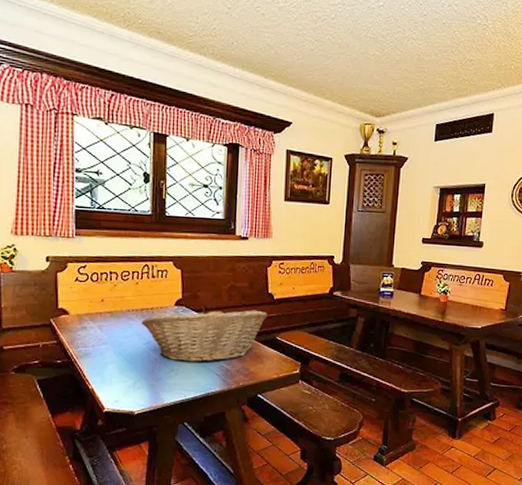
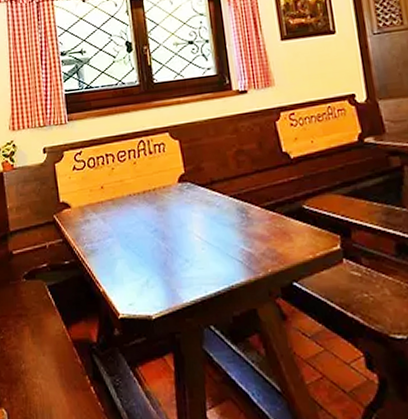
fruit basket: present [141,306,268,362] -> none [145,175,287,249]

